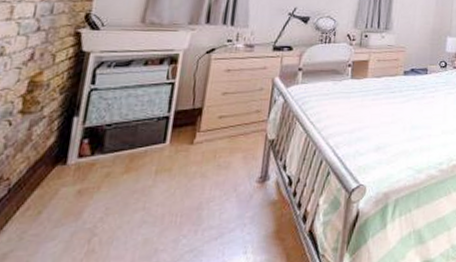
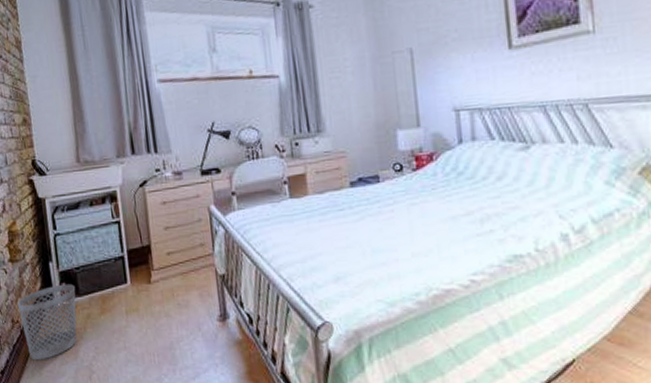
wastebasket: none [12,140,101,223] -> present [17,284,77,361]

